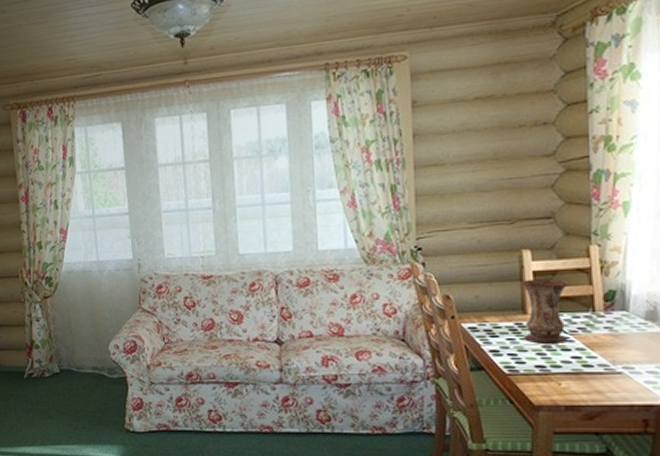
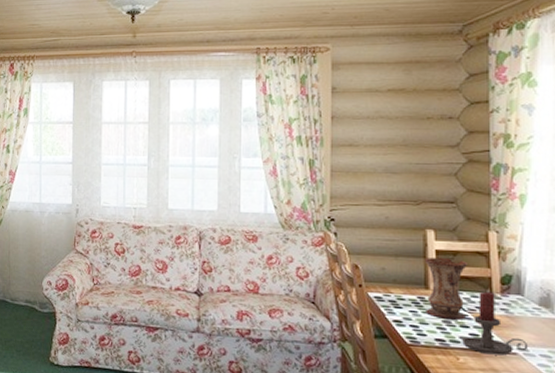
candle holder: none [564,310,635,376] -> present [462,291,529,356]

